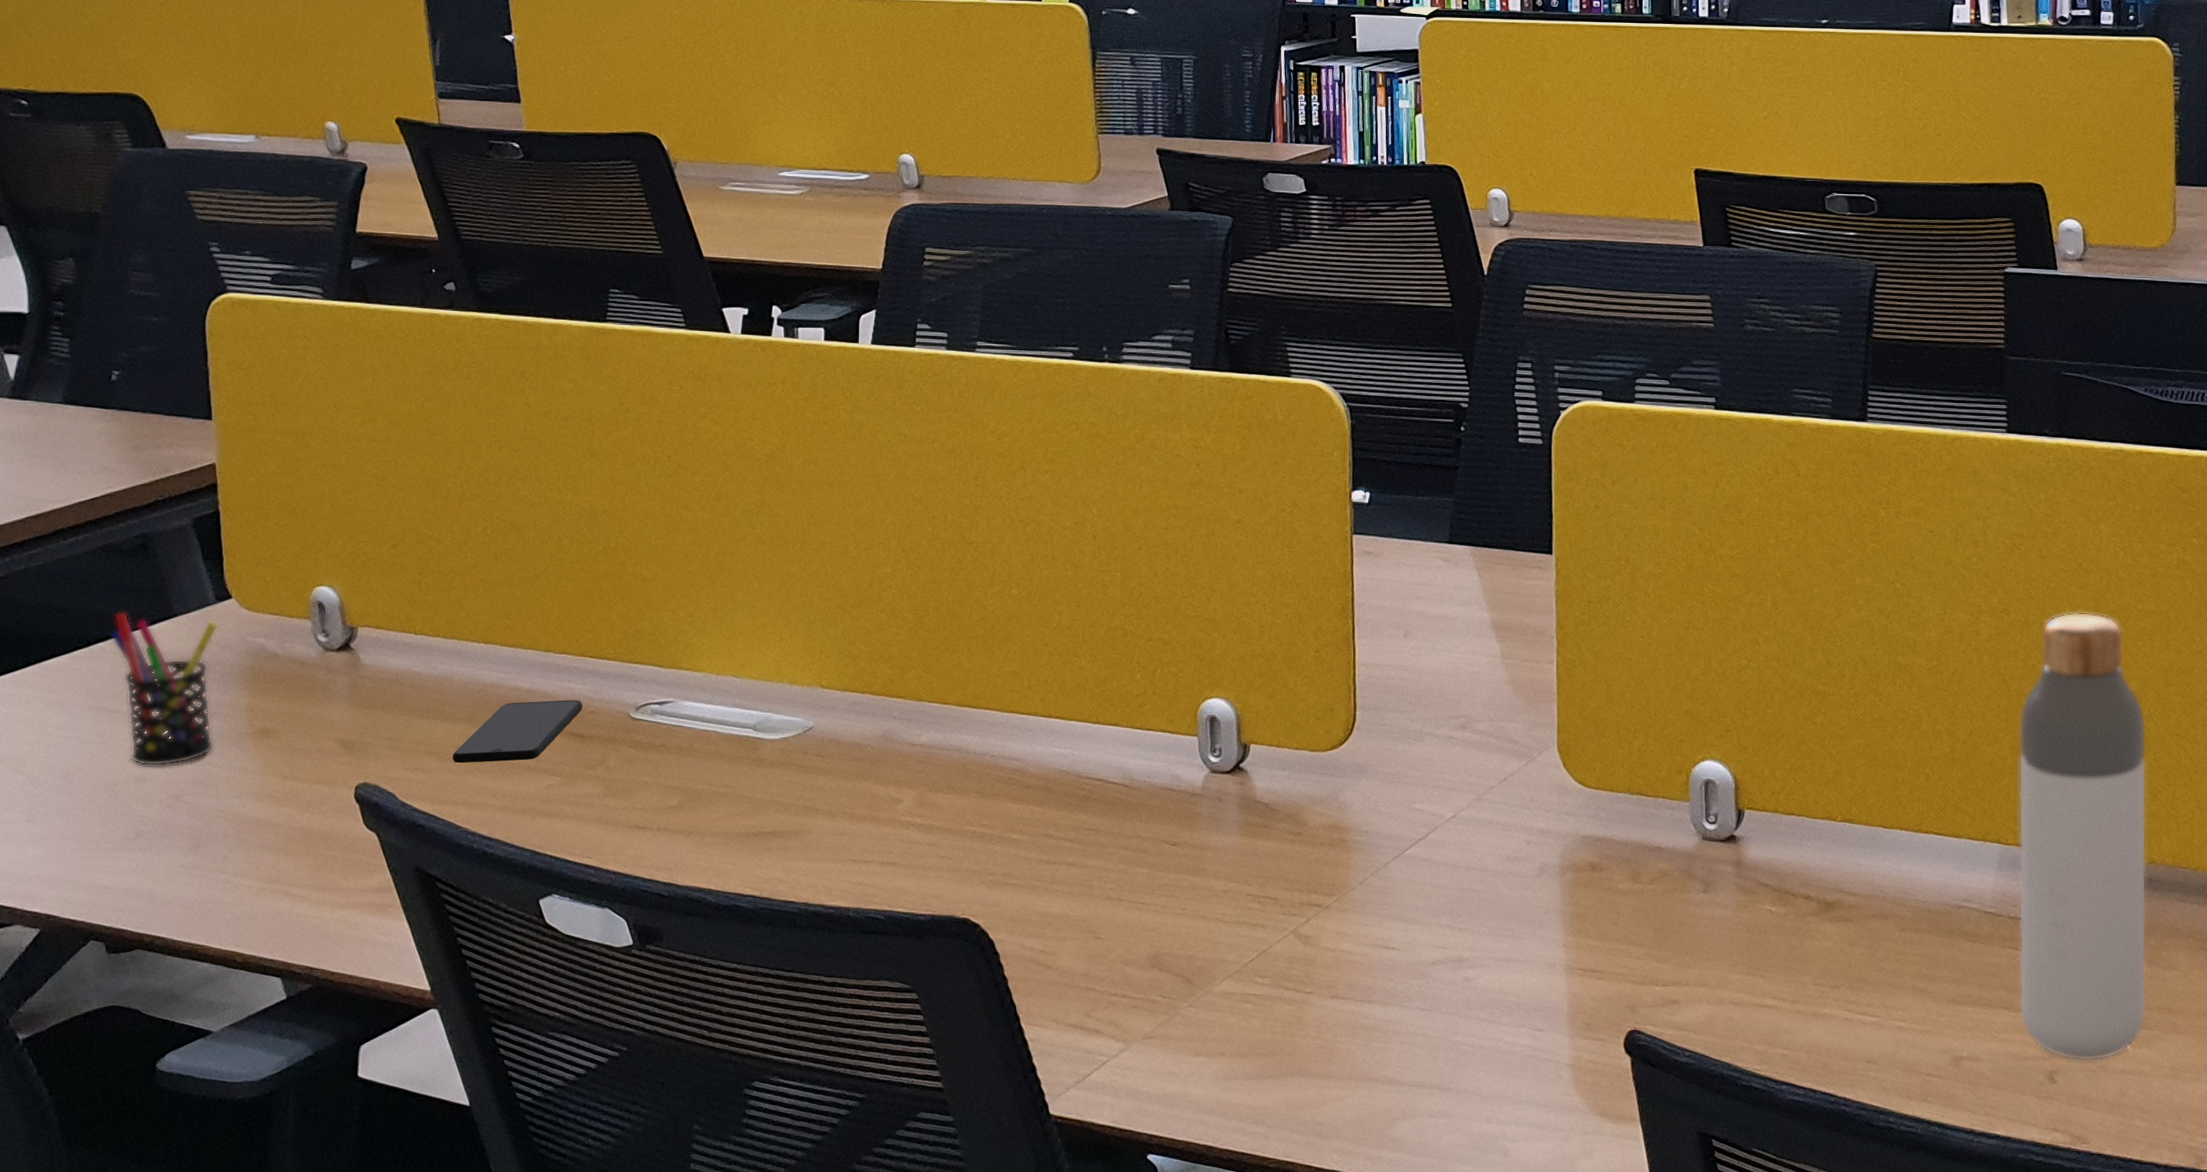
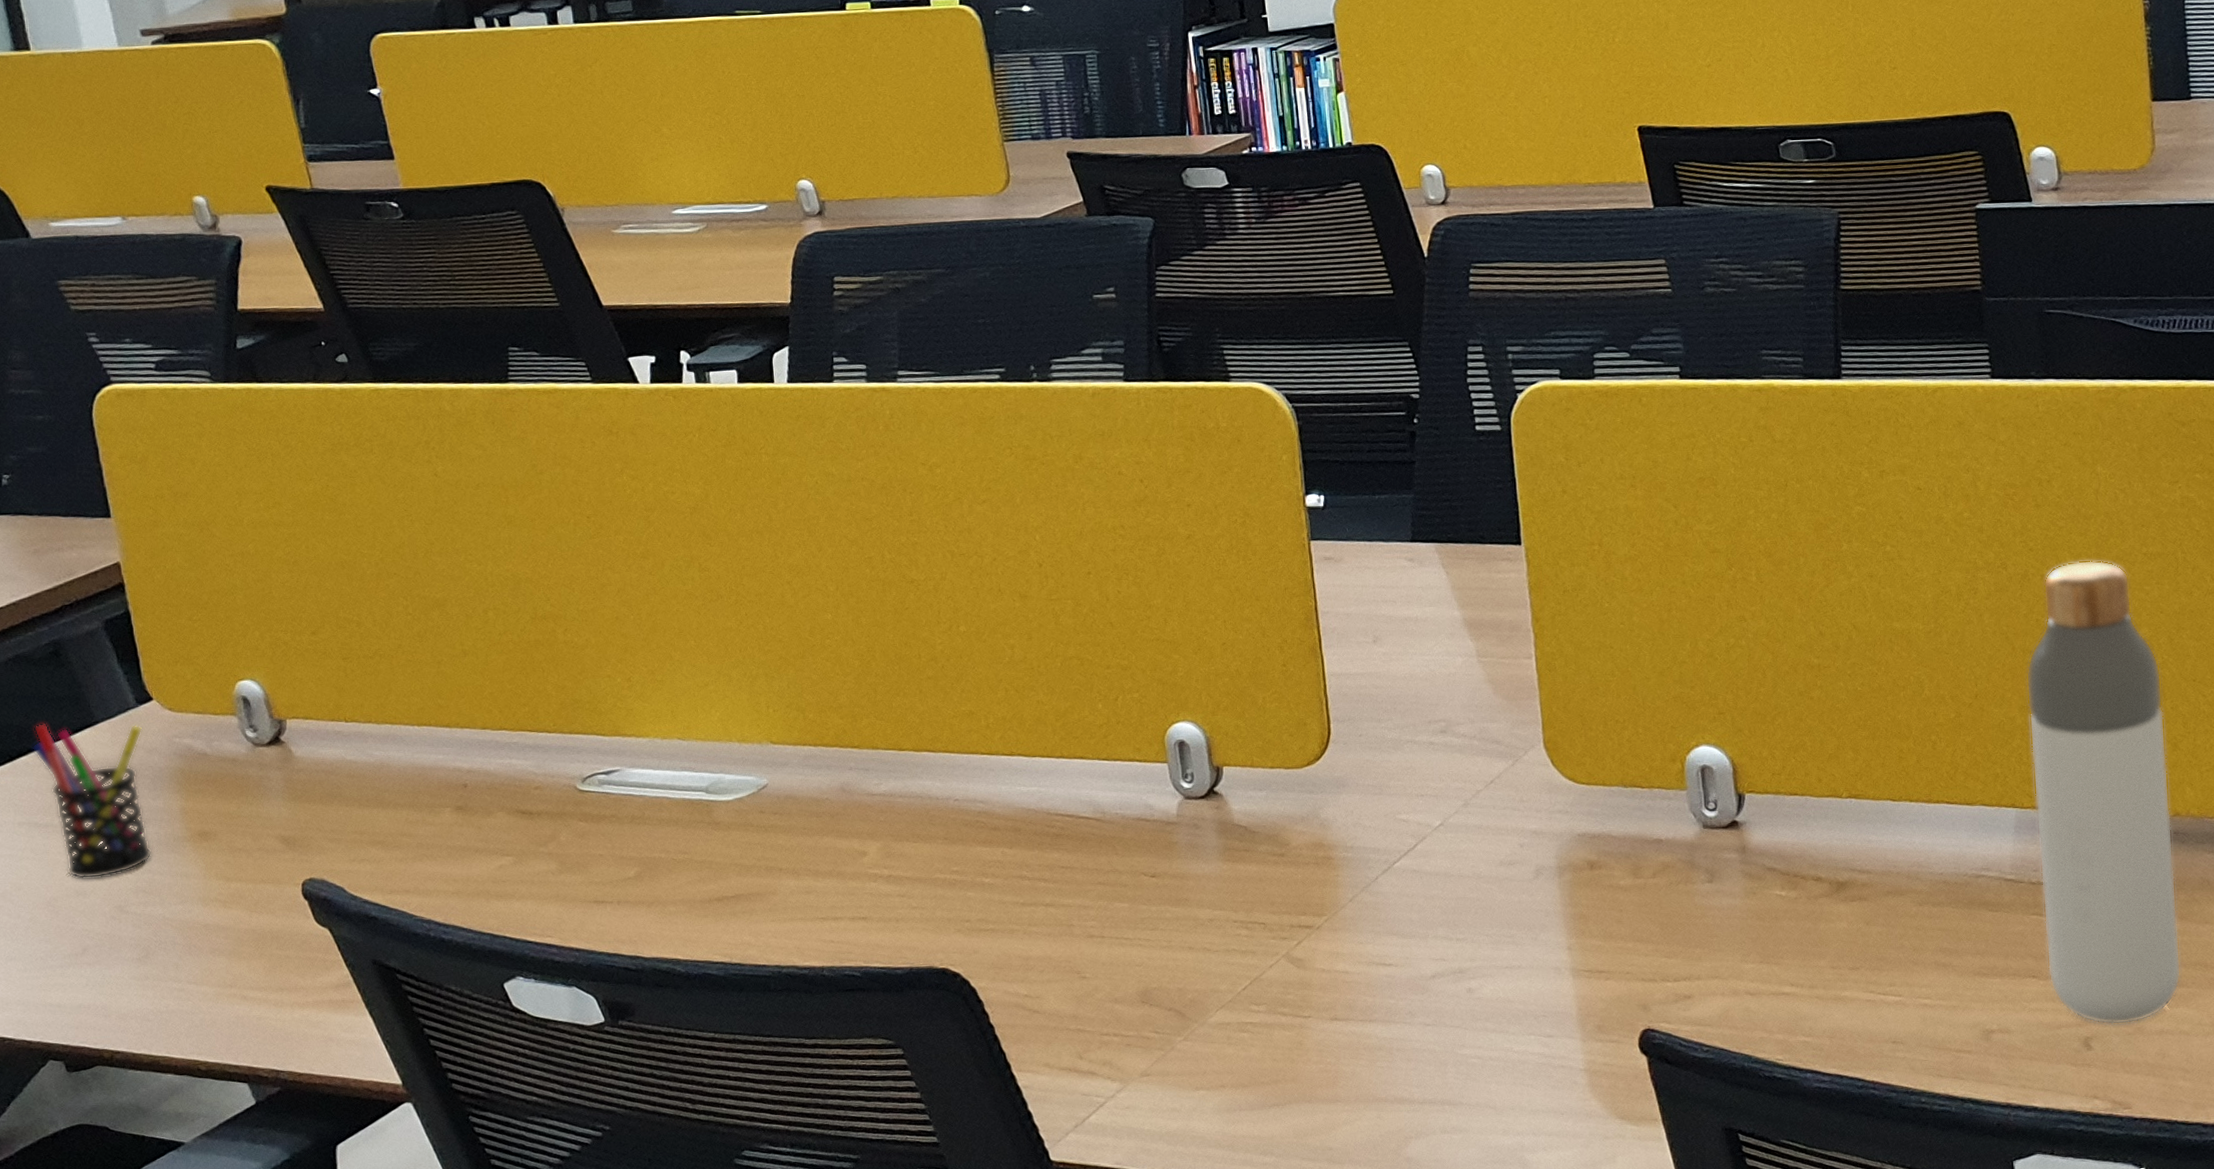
smartphone: present [452,700,582,763] -> none [398,776,527,850]

